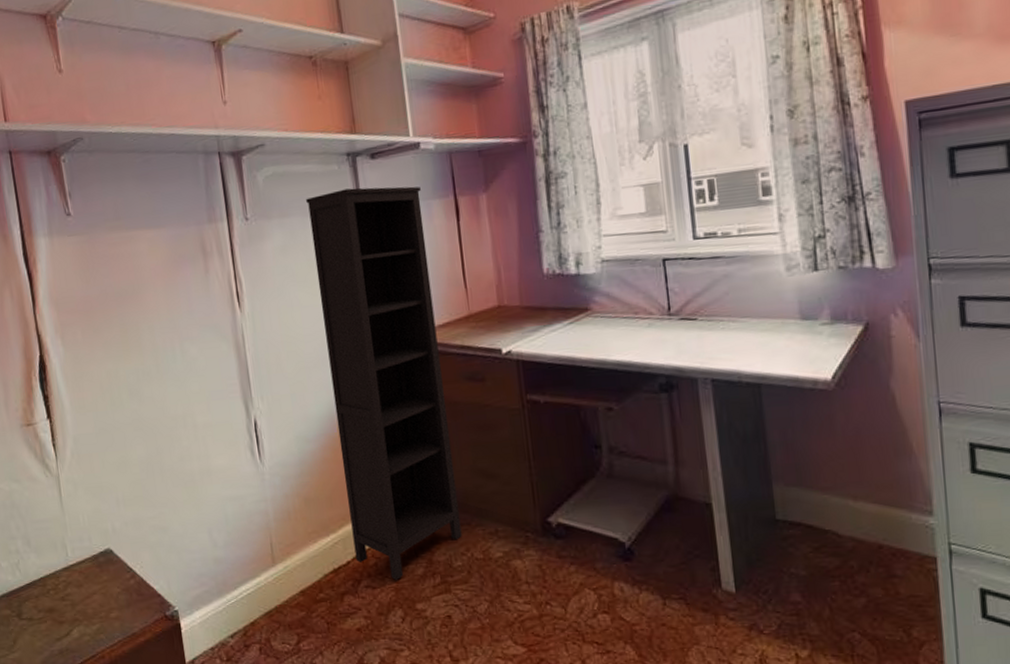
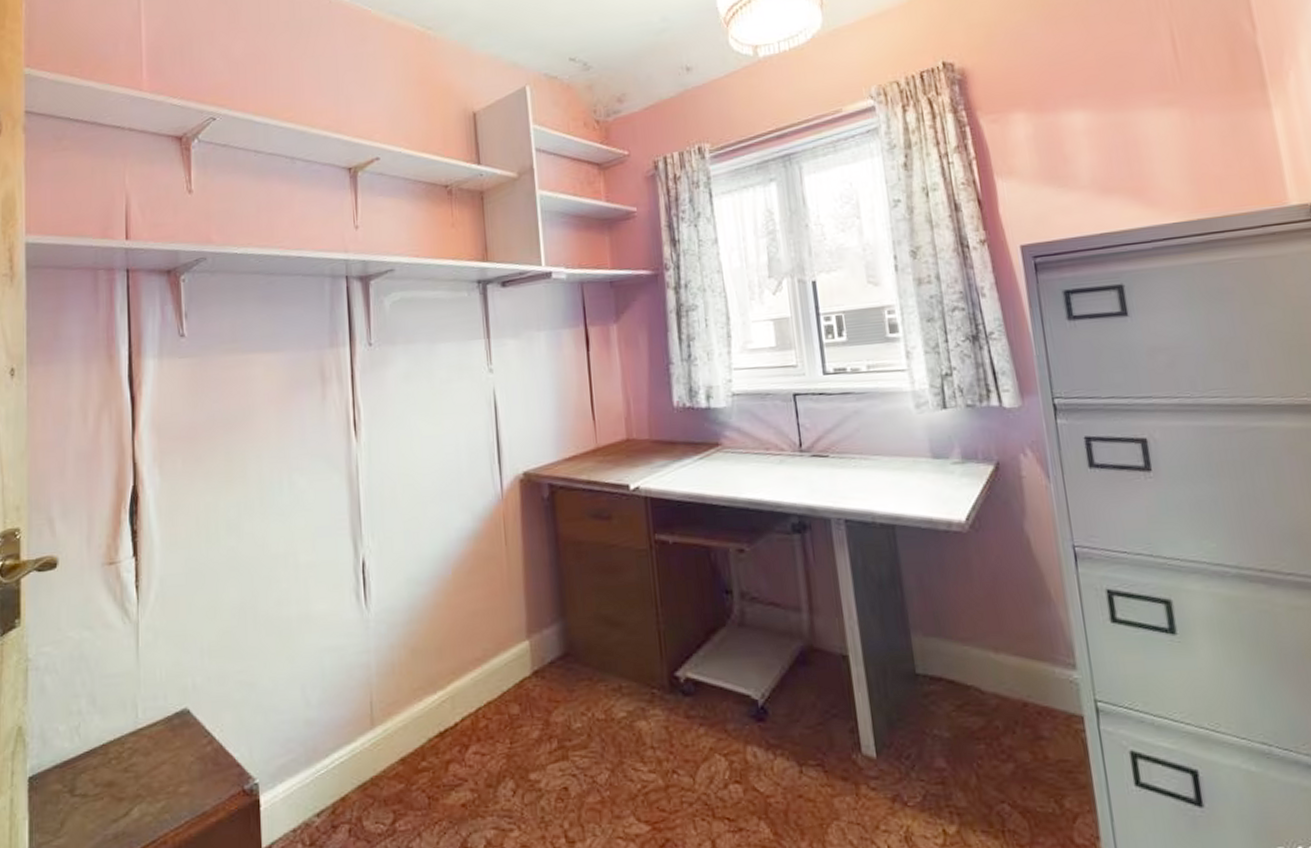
bookcase: present [306,186,462,580] -> none [433,315,583,745]

